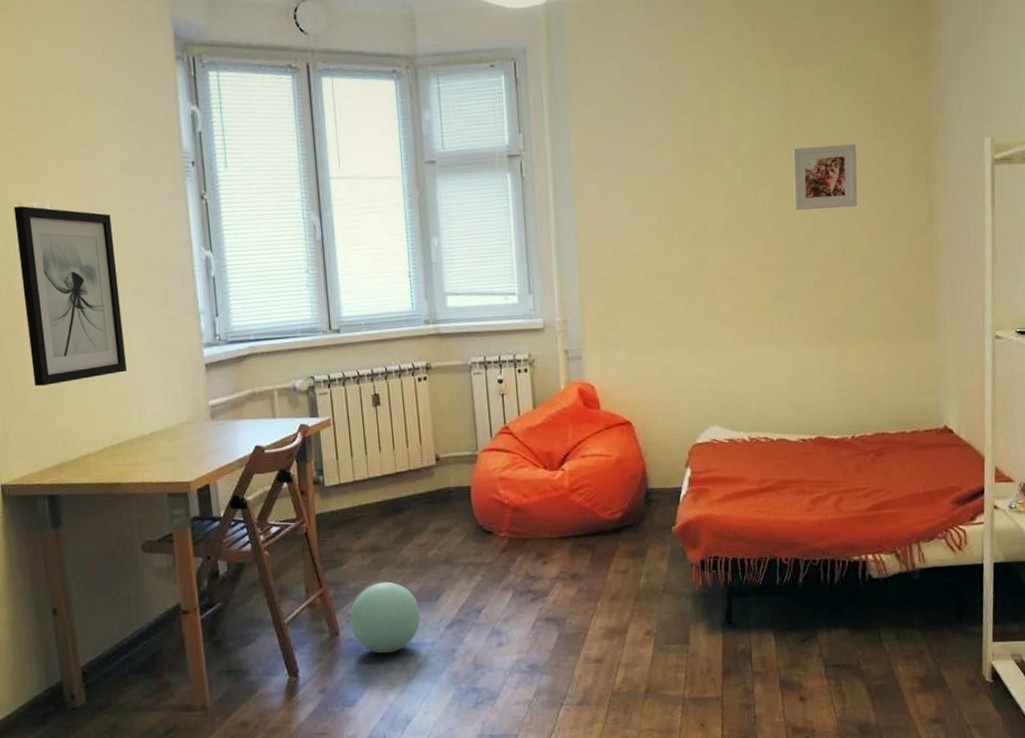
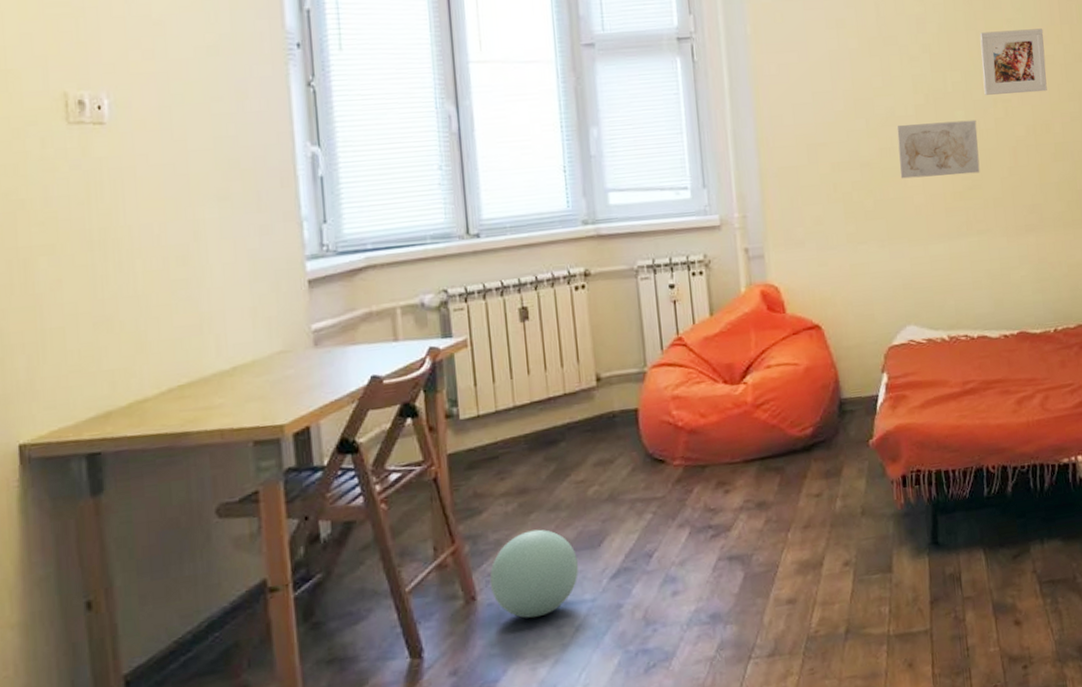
wall art: present [13,206,128,386] -> none [55,95,204,316]
wall art: none [708,234,787,290] -> present [896,119,980,179]

